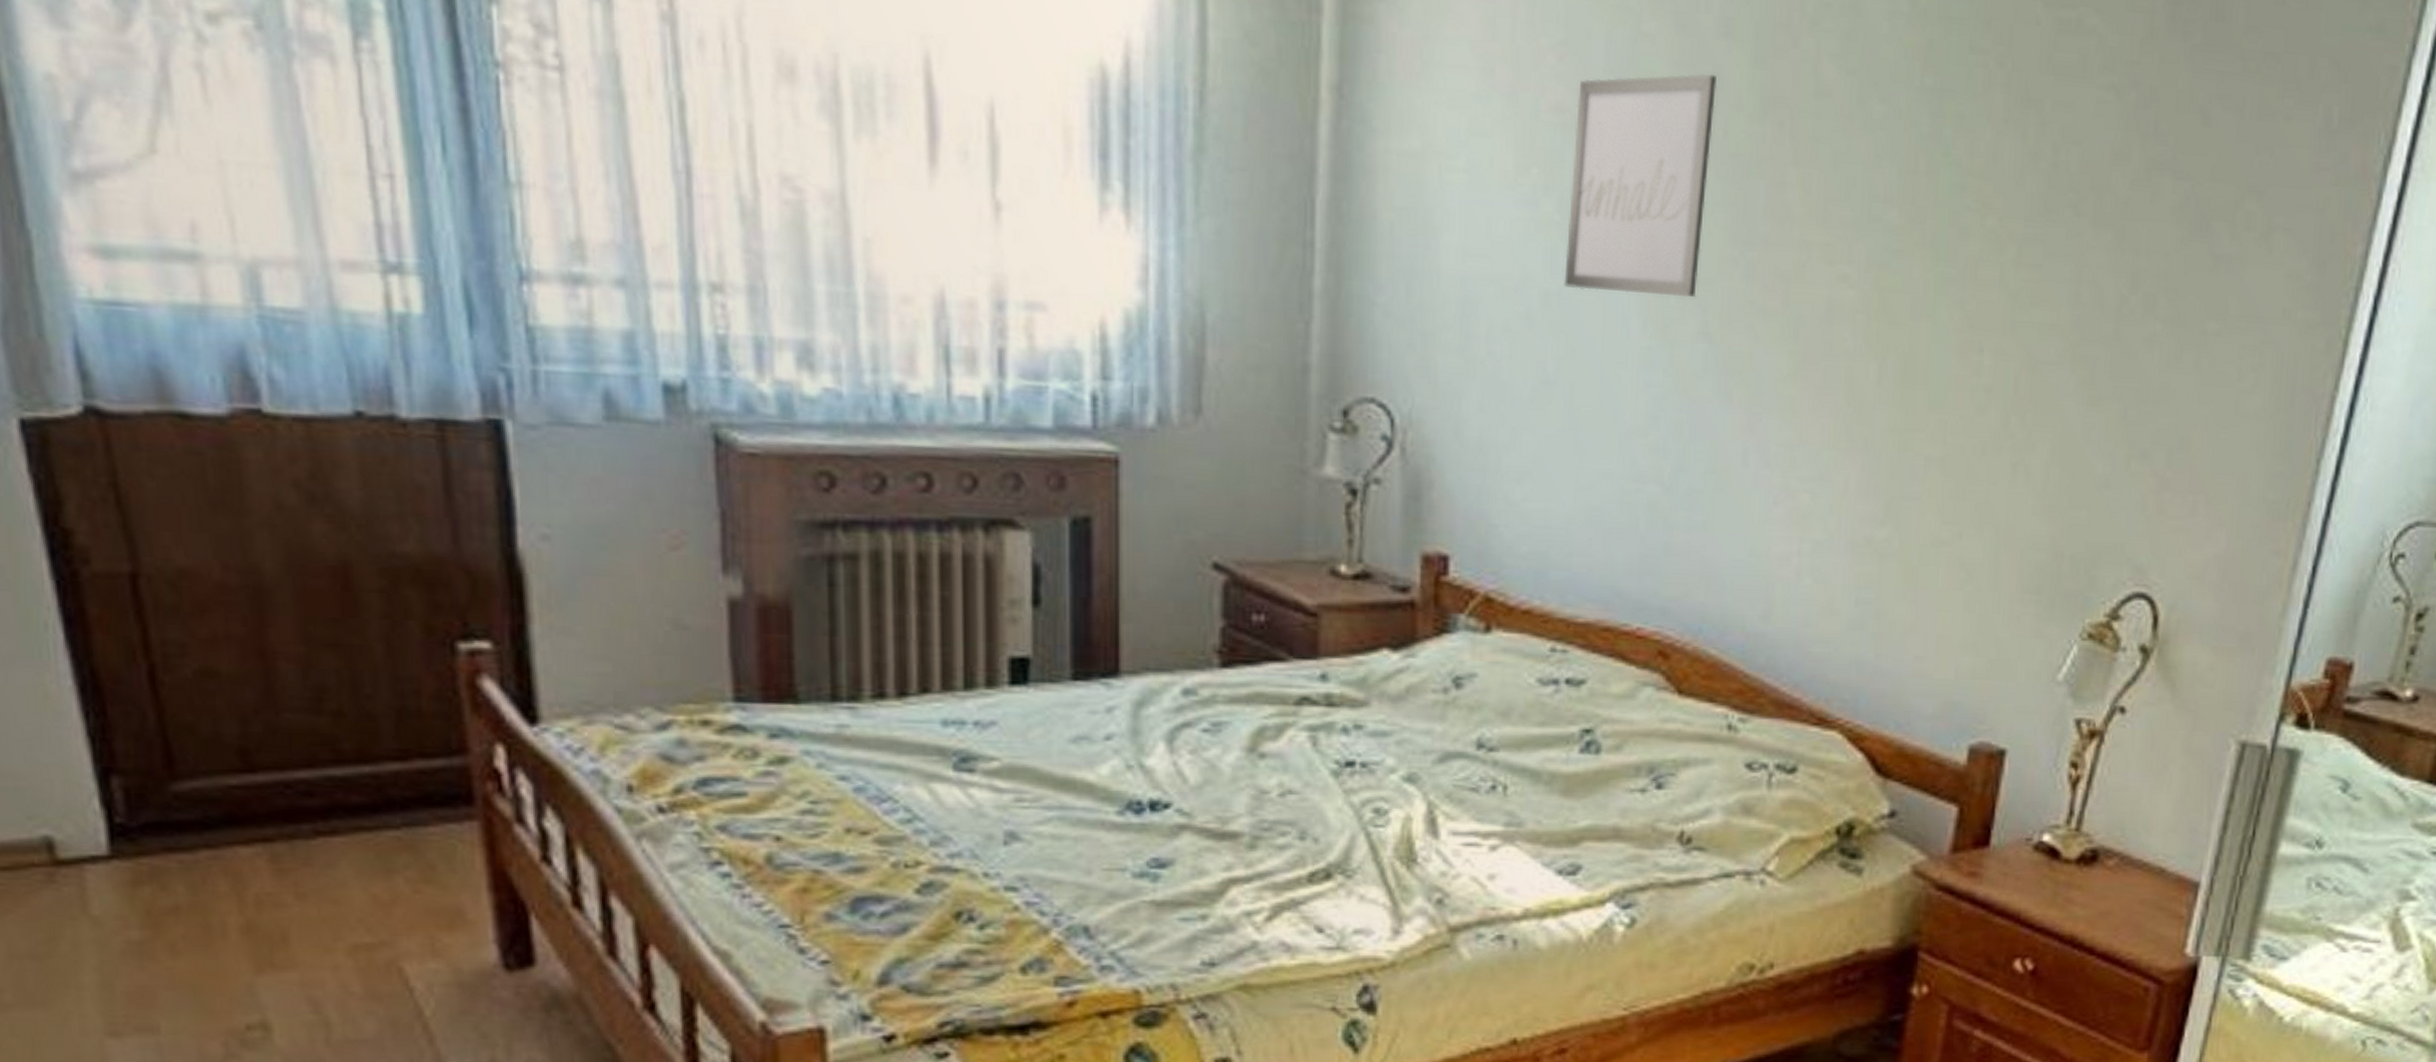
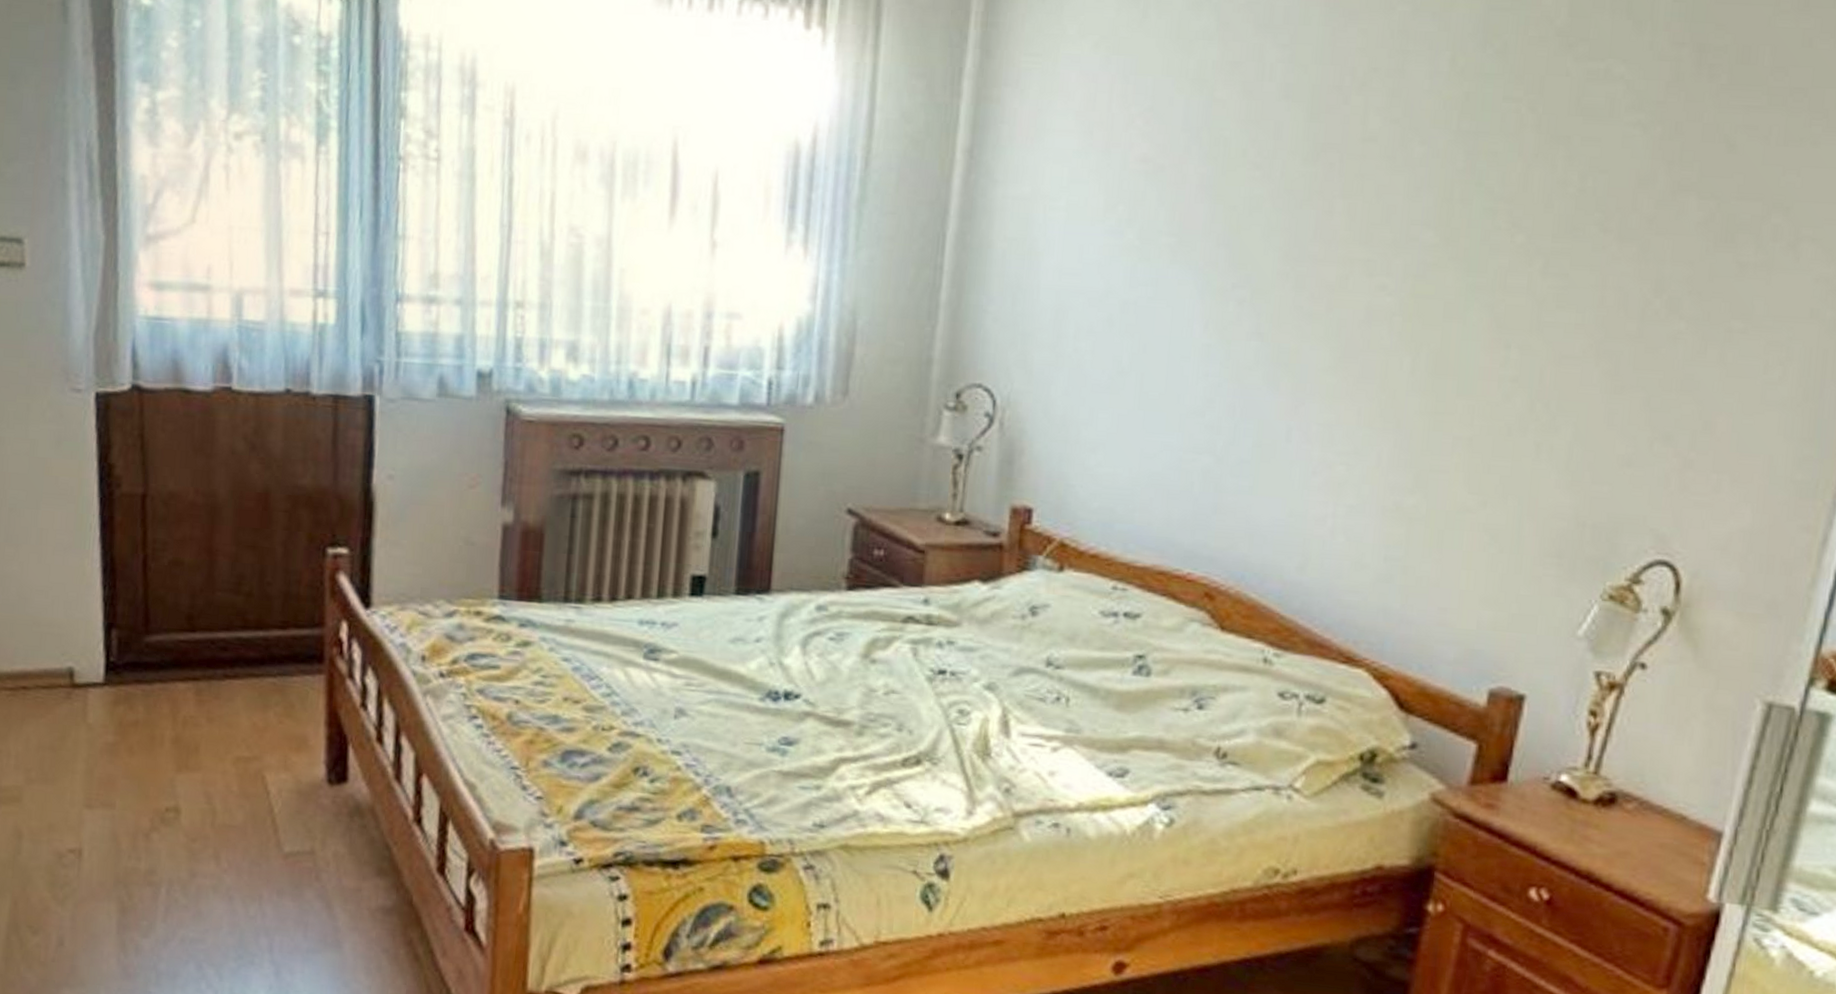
wall art: present [1564,74,1717,297] -> none [1140,128,1277,304]

